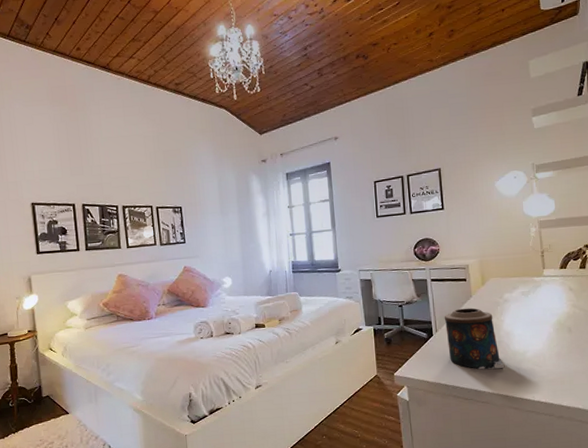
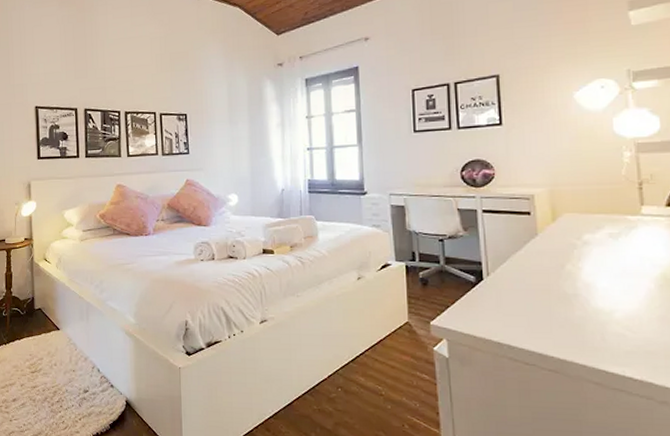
candle: present [444,307,504,370] -> none [498,249,581,329]

